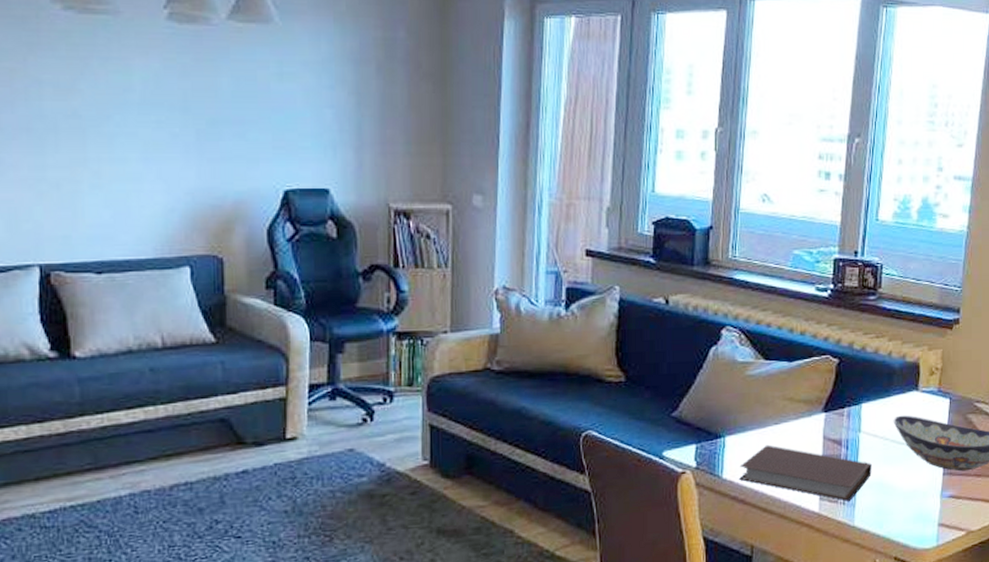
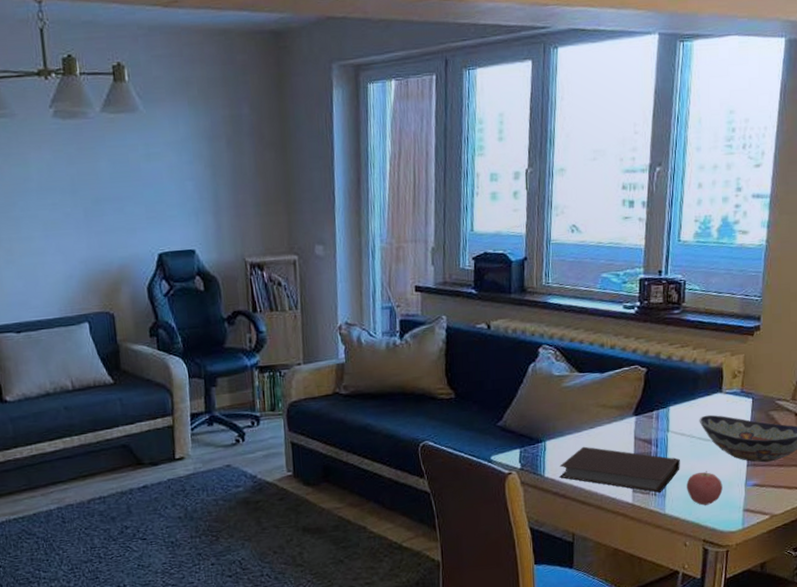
apple: none [878,478,917,518] -> present [686,471,723,506]

